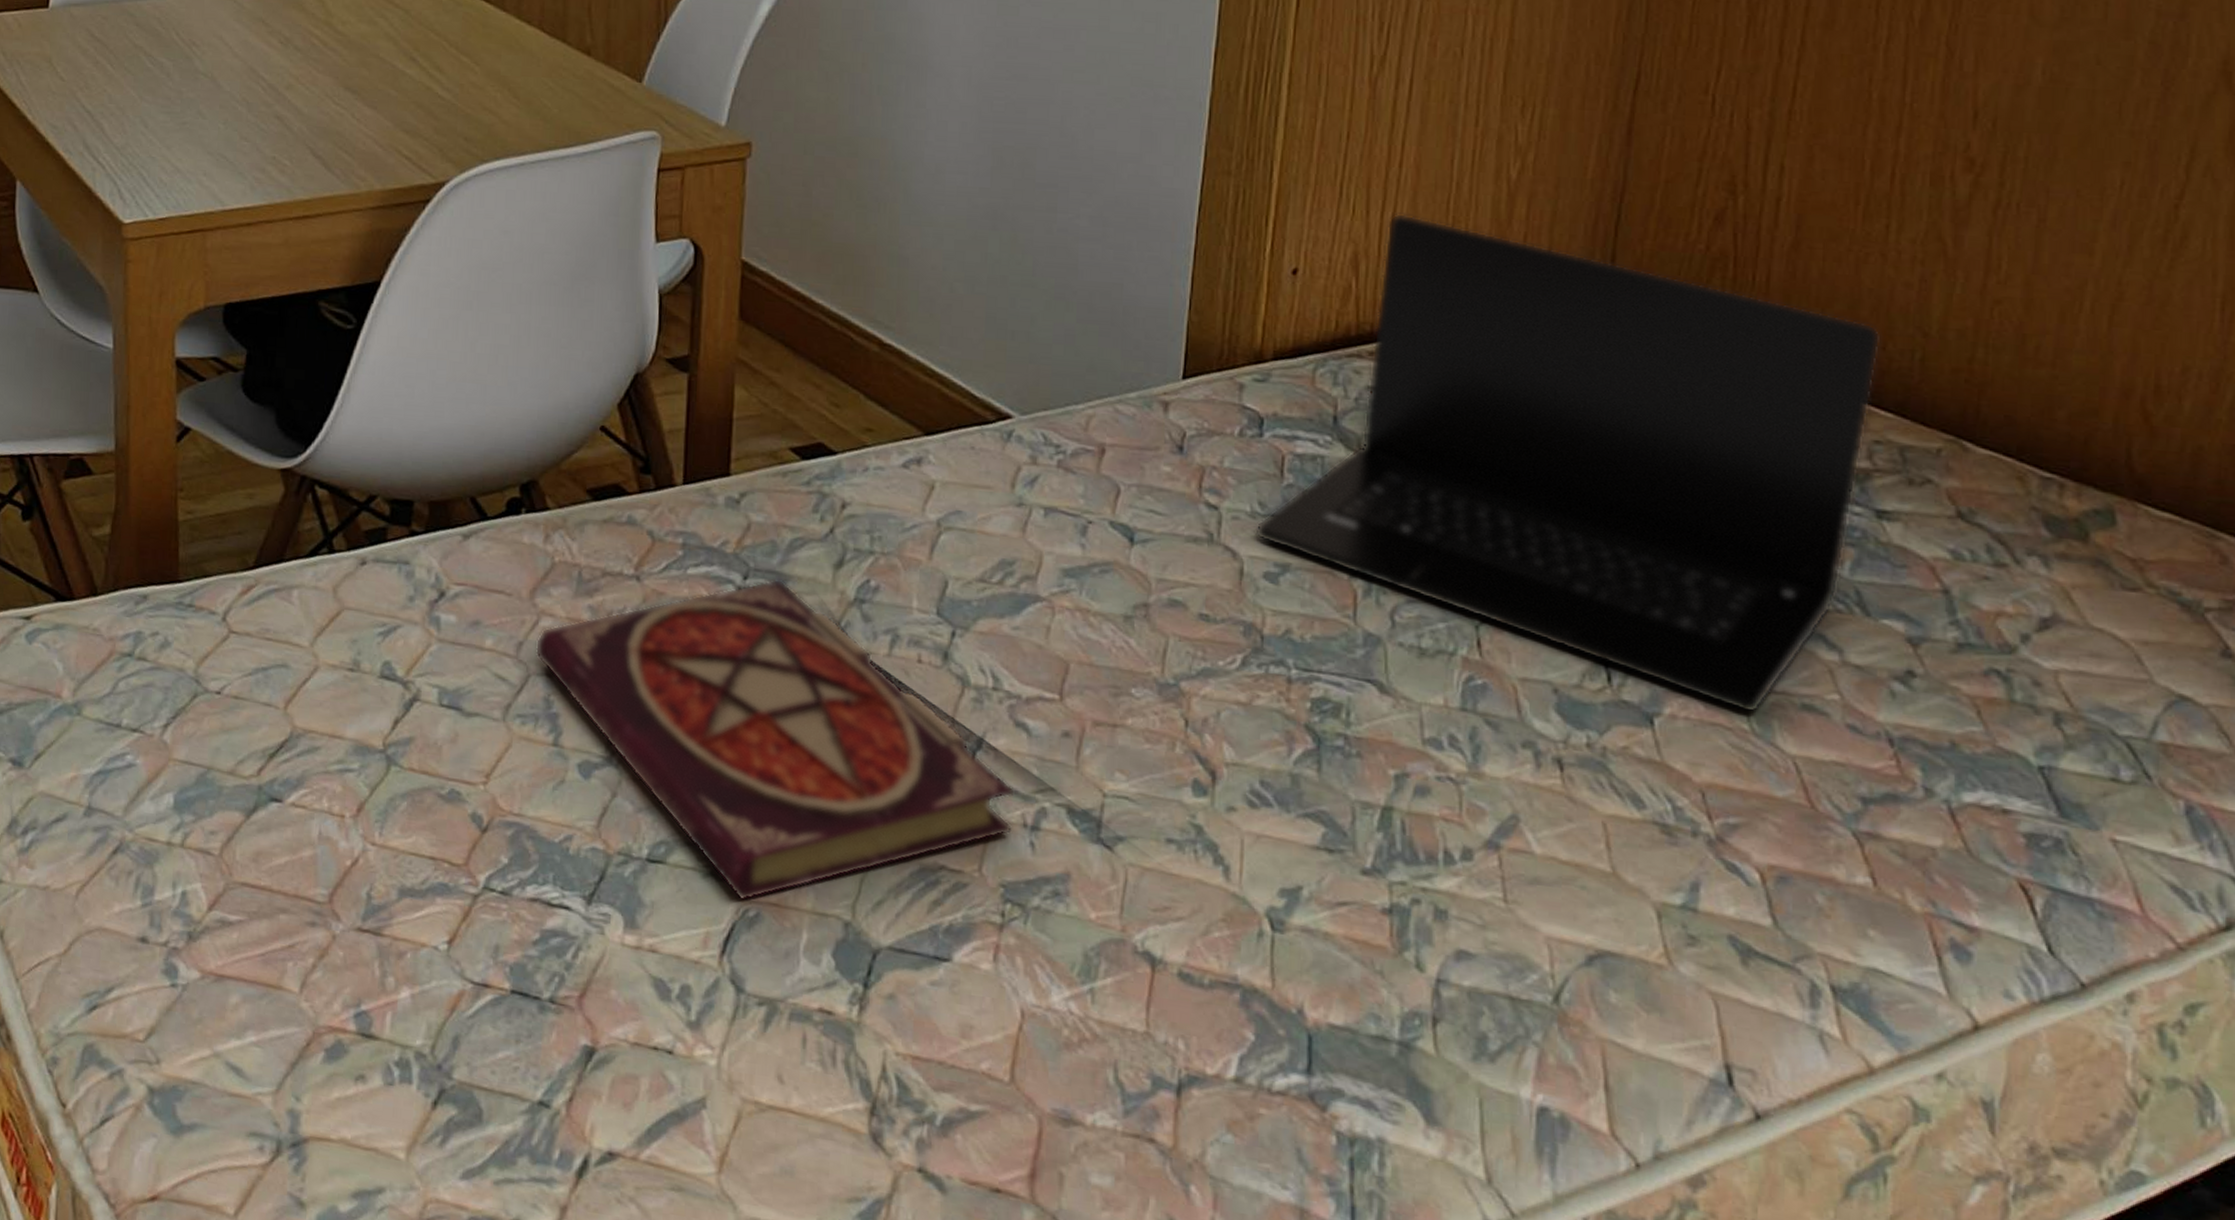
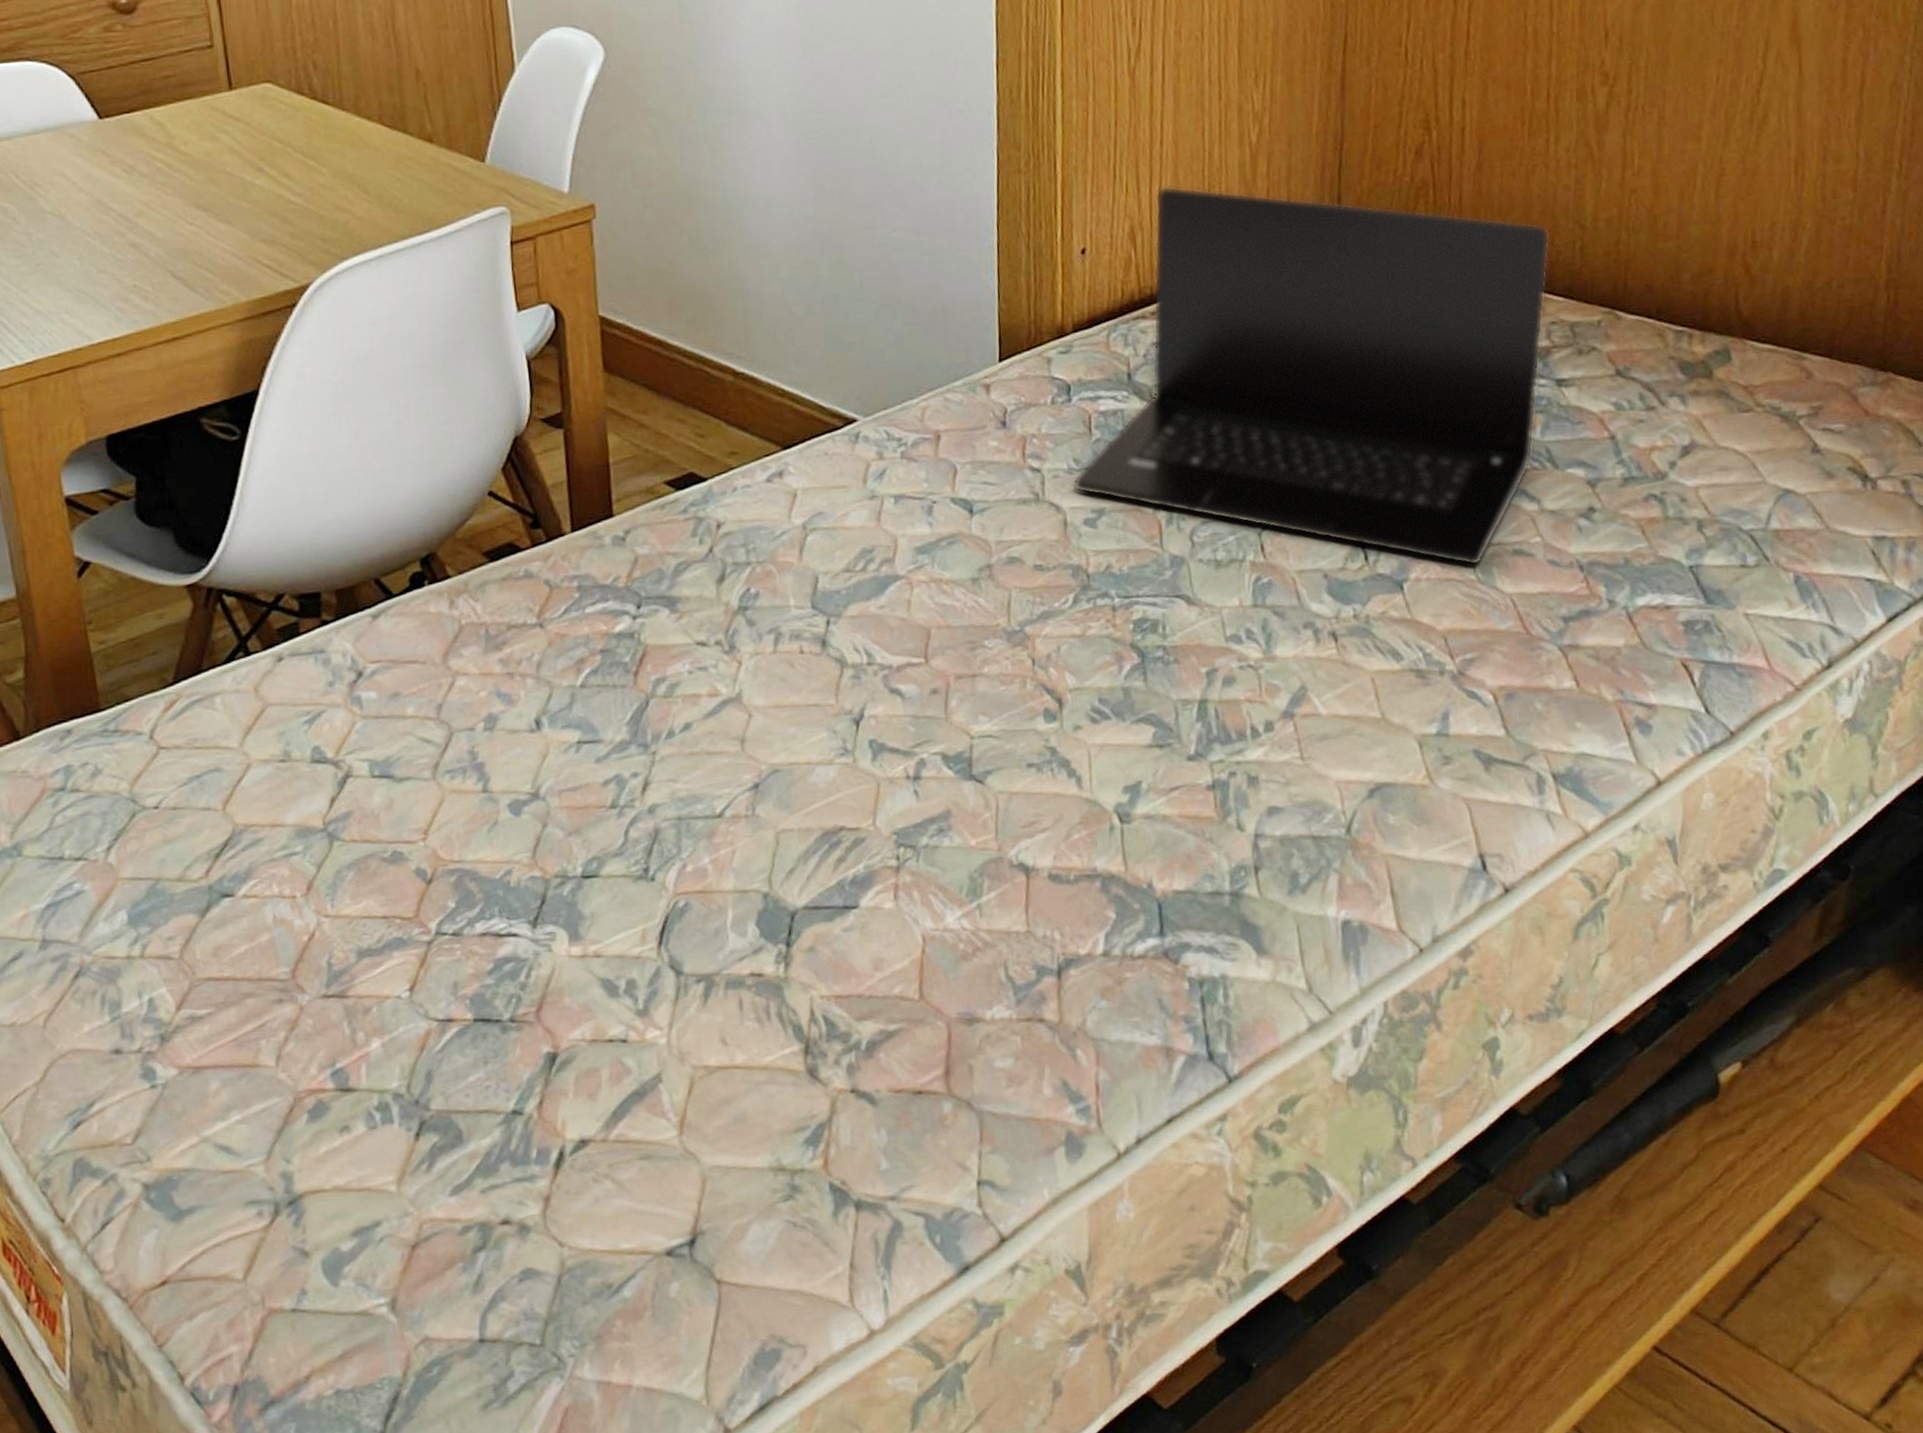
book: present [535,578,1013,901] -> none [453,602,898,895]

